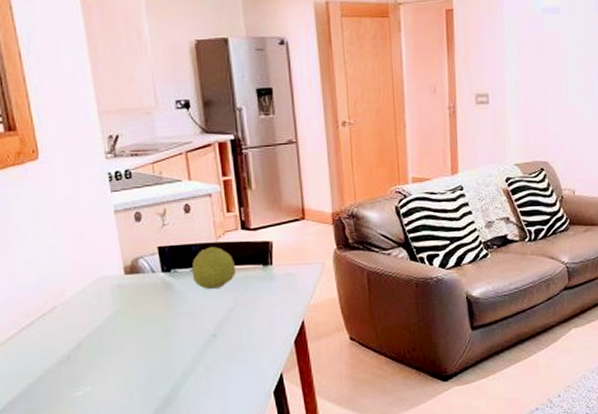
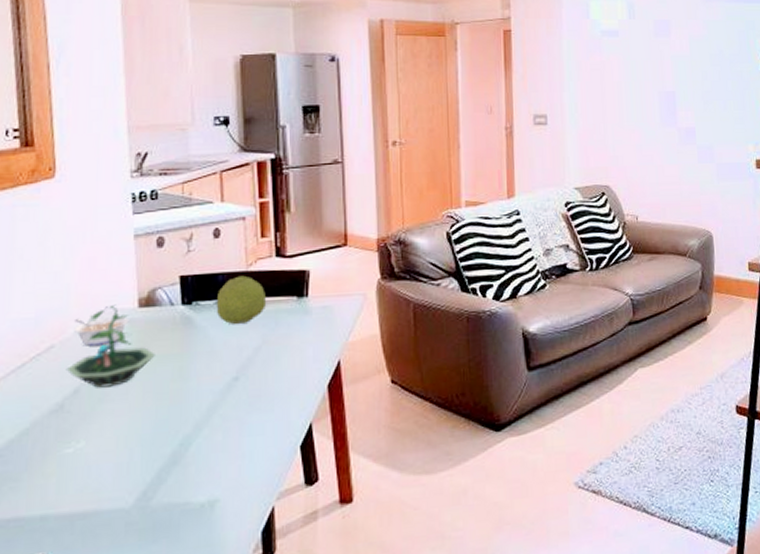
terrarium: none [68,272,143,343] -> present [66,304,155,388]
legume: none [71,283,118,308] -> present [74,317,129,346]

